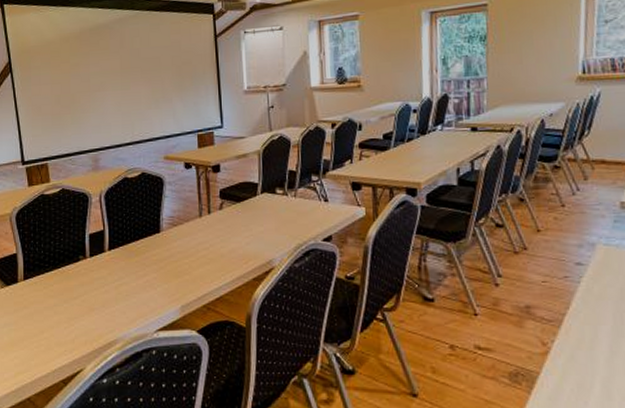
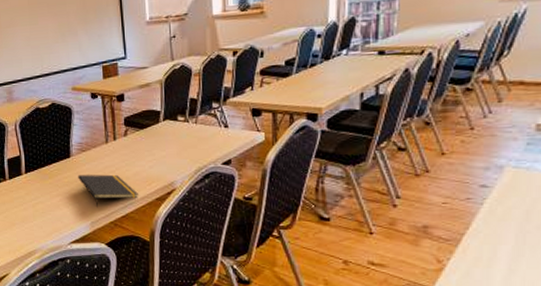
notepad: none [168,251,234,290] -> present [78,174,138,208]

